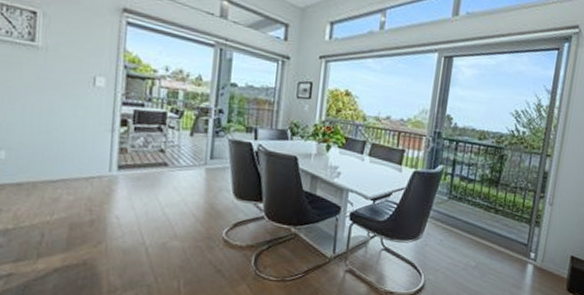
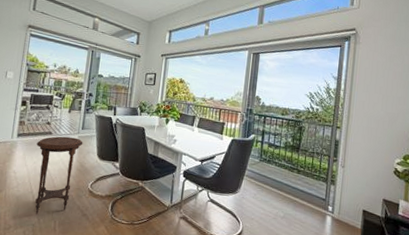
side table: none [146,168,213,272] -> present [35,136,83,214]

